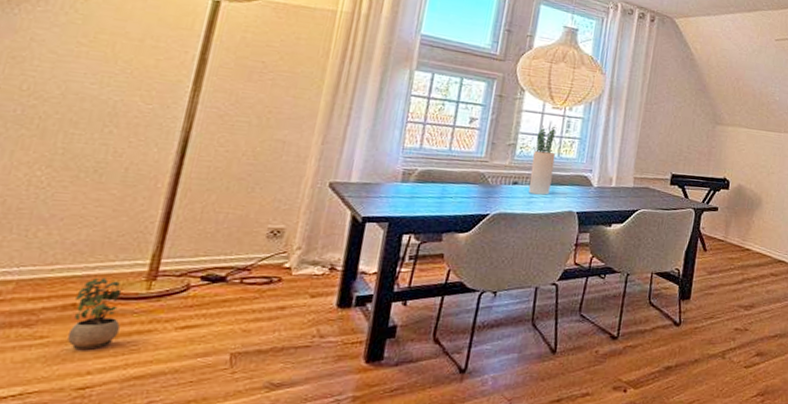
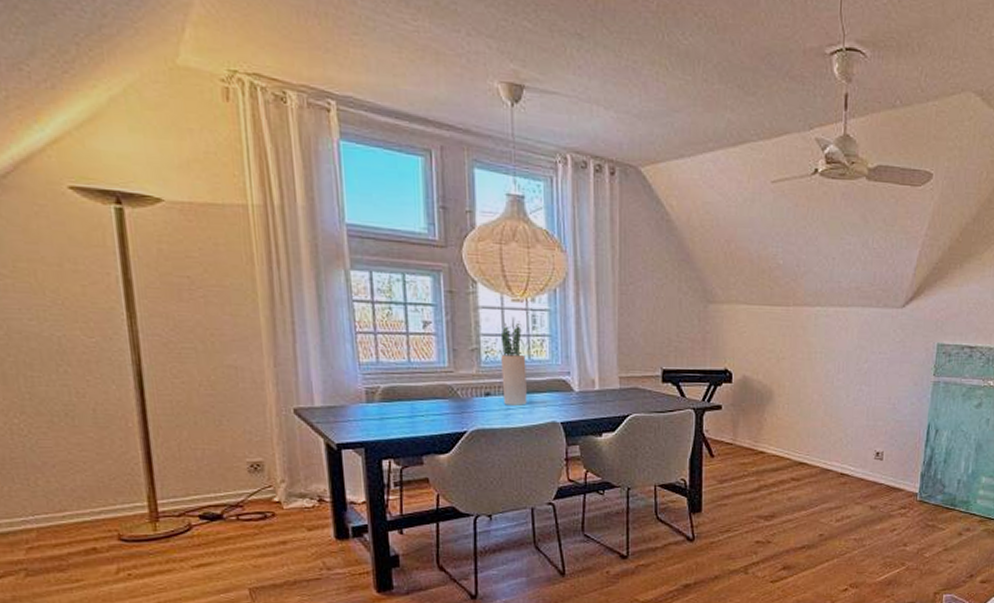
potted plant: present [66,277,122,351] -> none [93,521,143,592]

